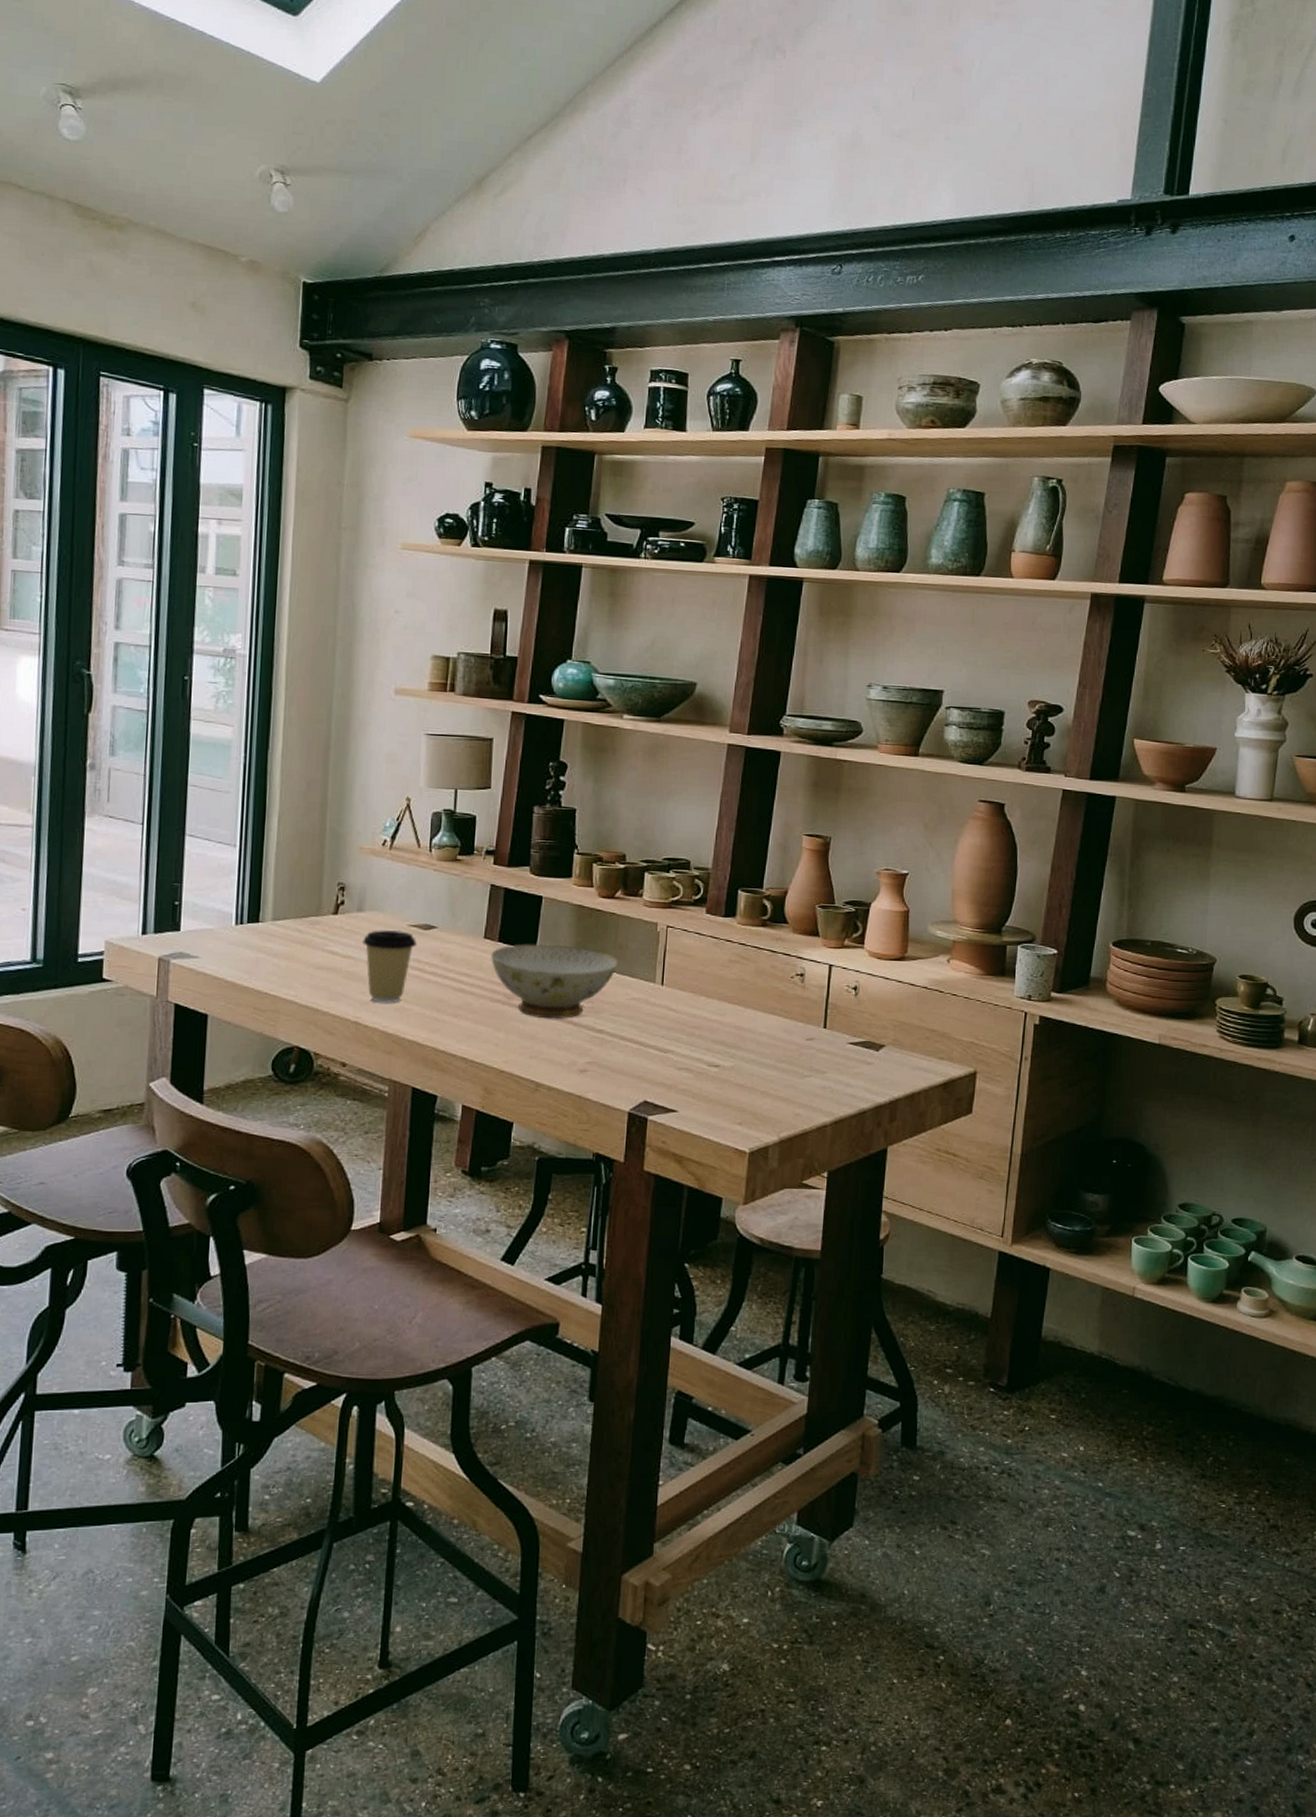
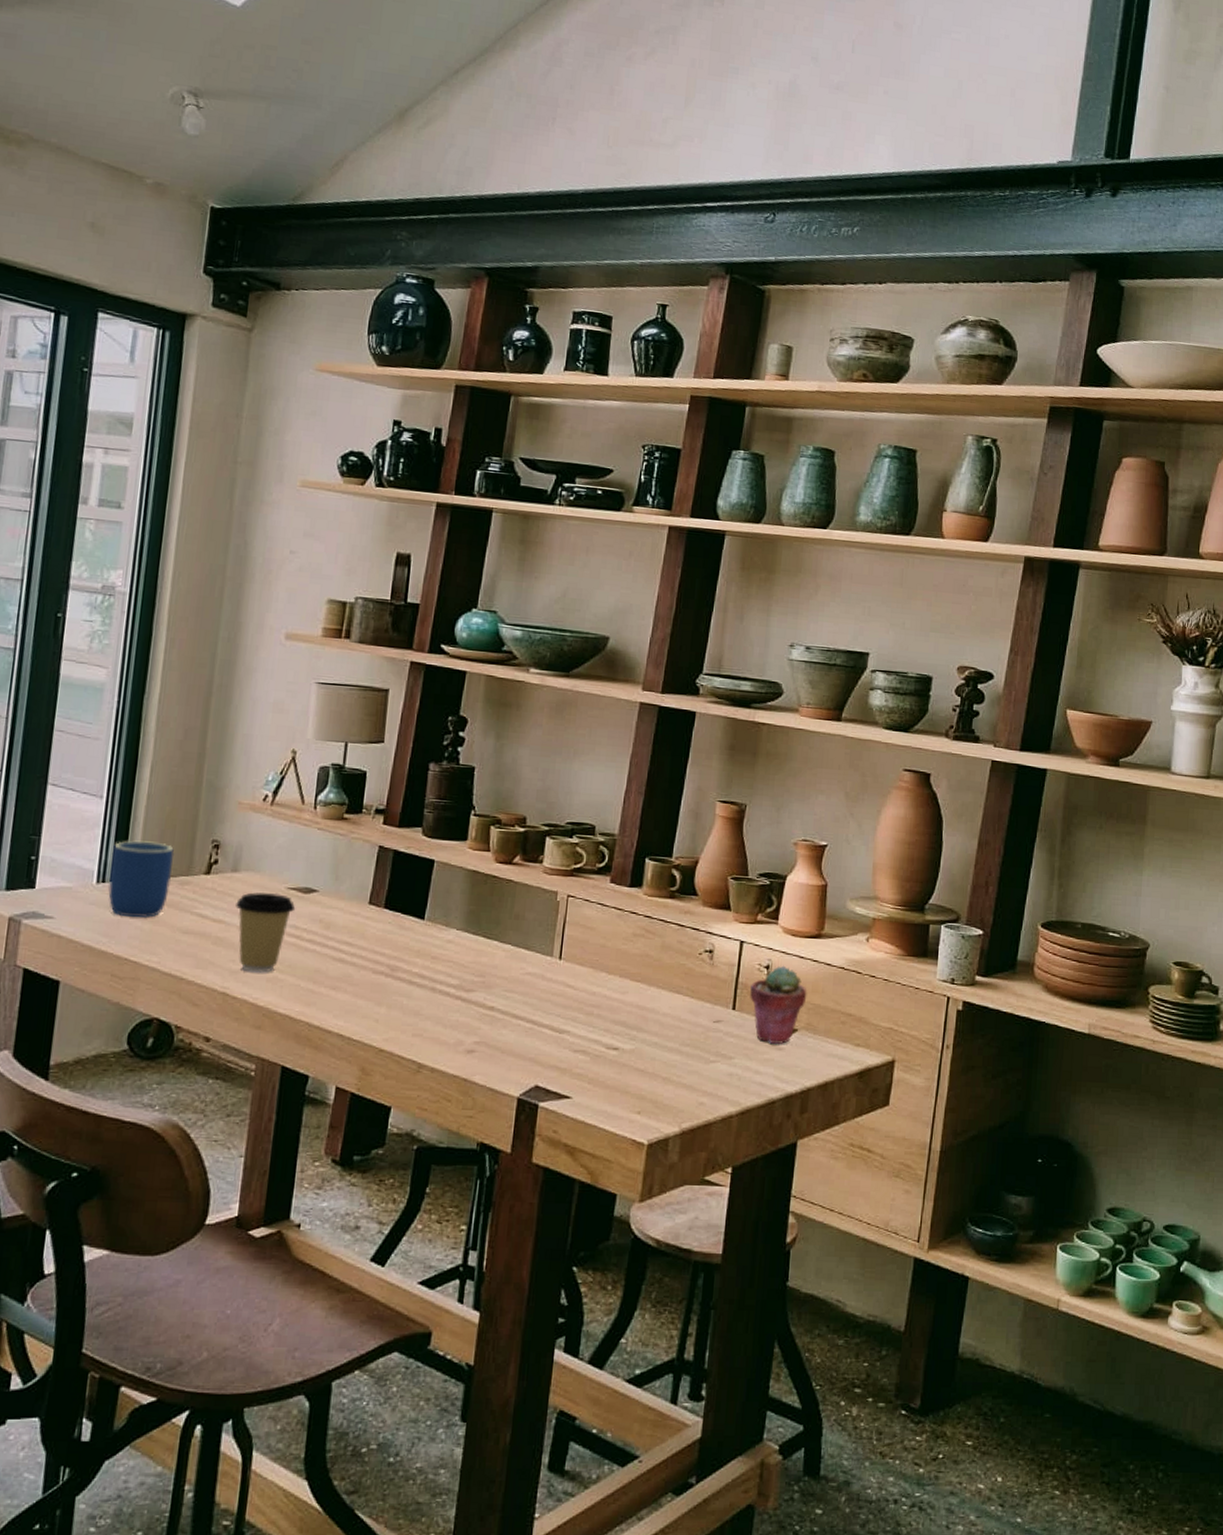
mug: none [246,884,305,956] -> present [108,840,175,919]
ceramic bowl: present [491,943,618,1019] -> none [375,910,514,994]
potted succulent: none [840,986,893,1060] -> present [750,965,807,1045]

